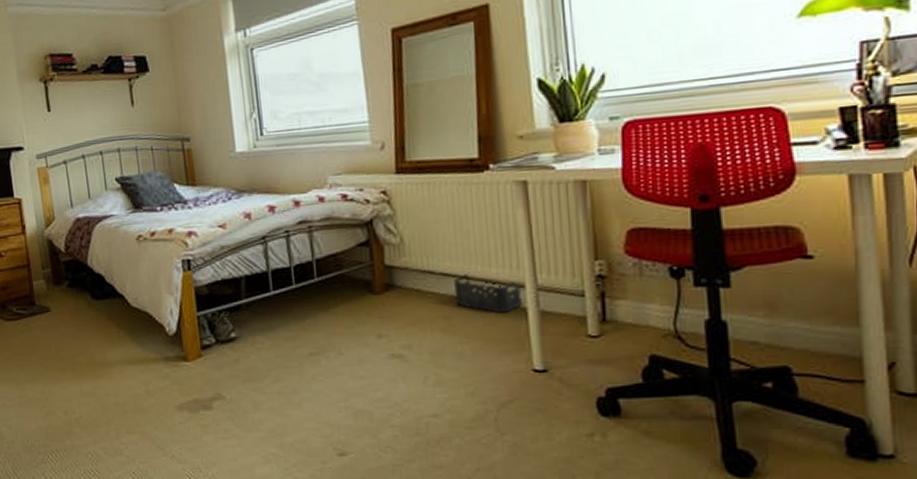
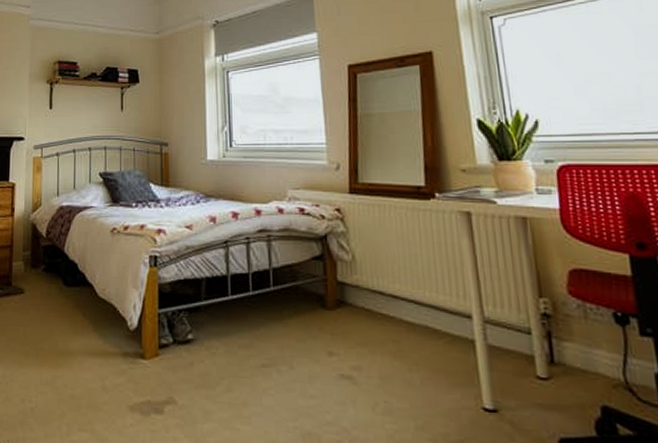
storage bin: present [453,272,522,313] -> none [402,297,470,343]

